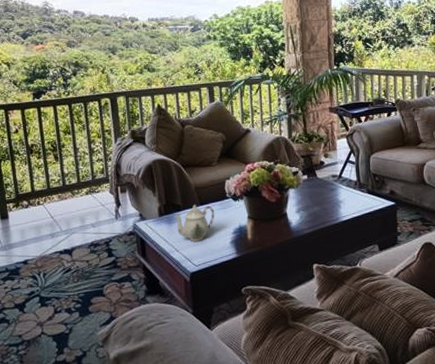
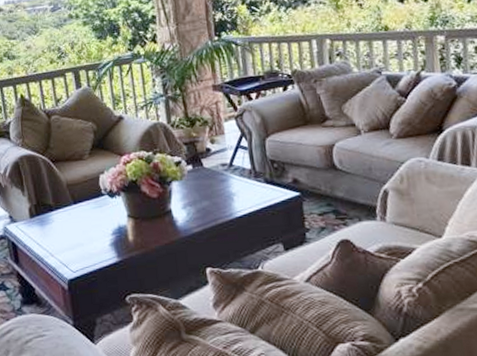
teapot: present [174,205,215,243] -> none [46,204,91,246]

